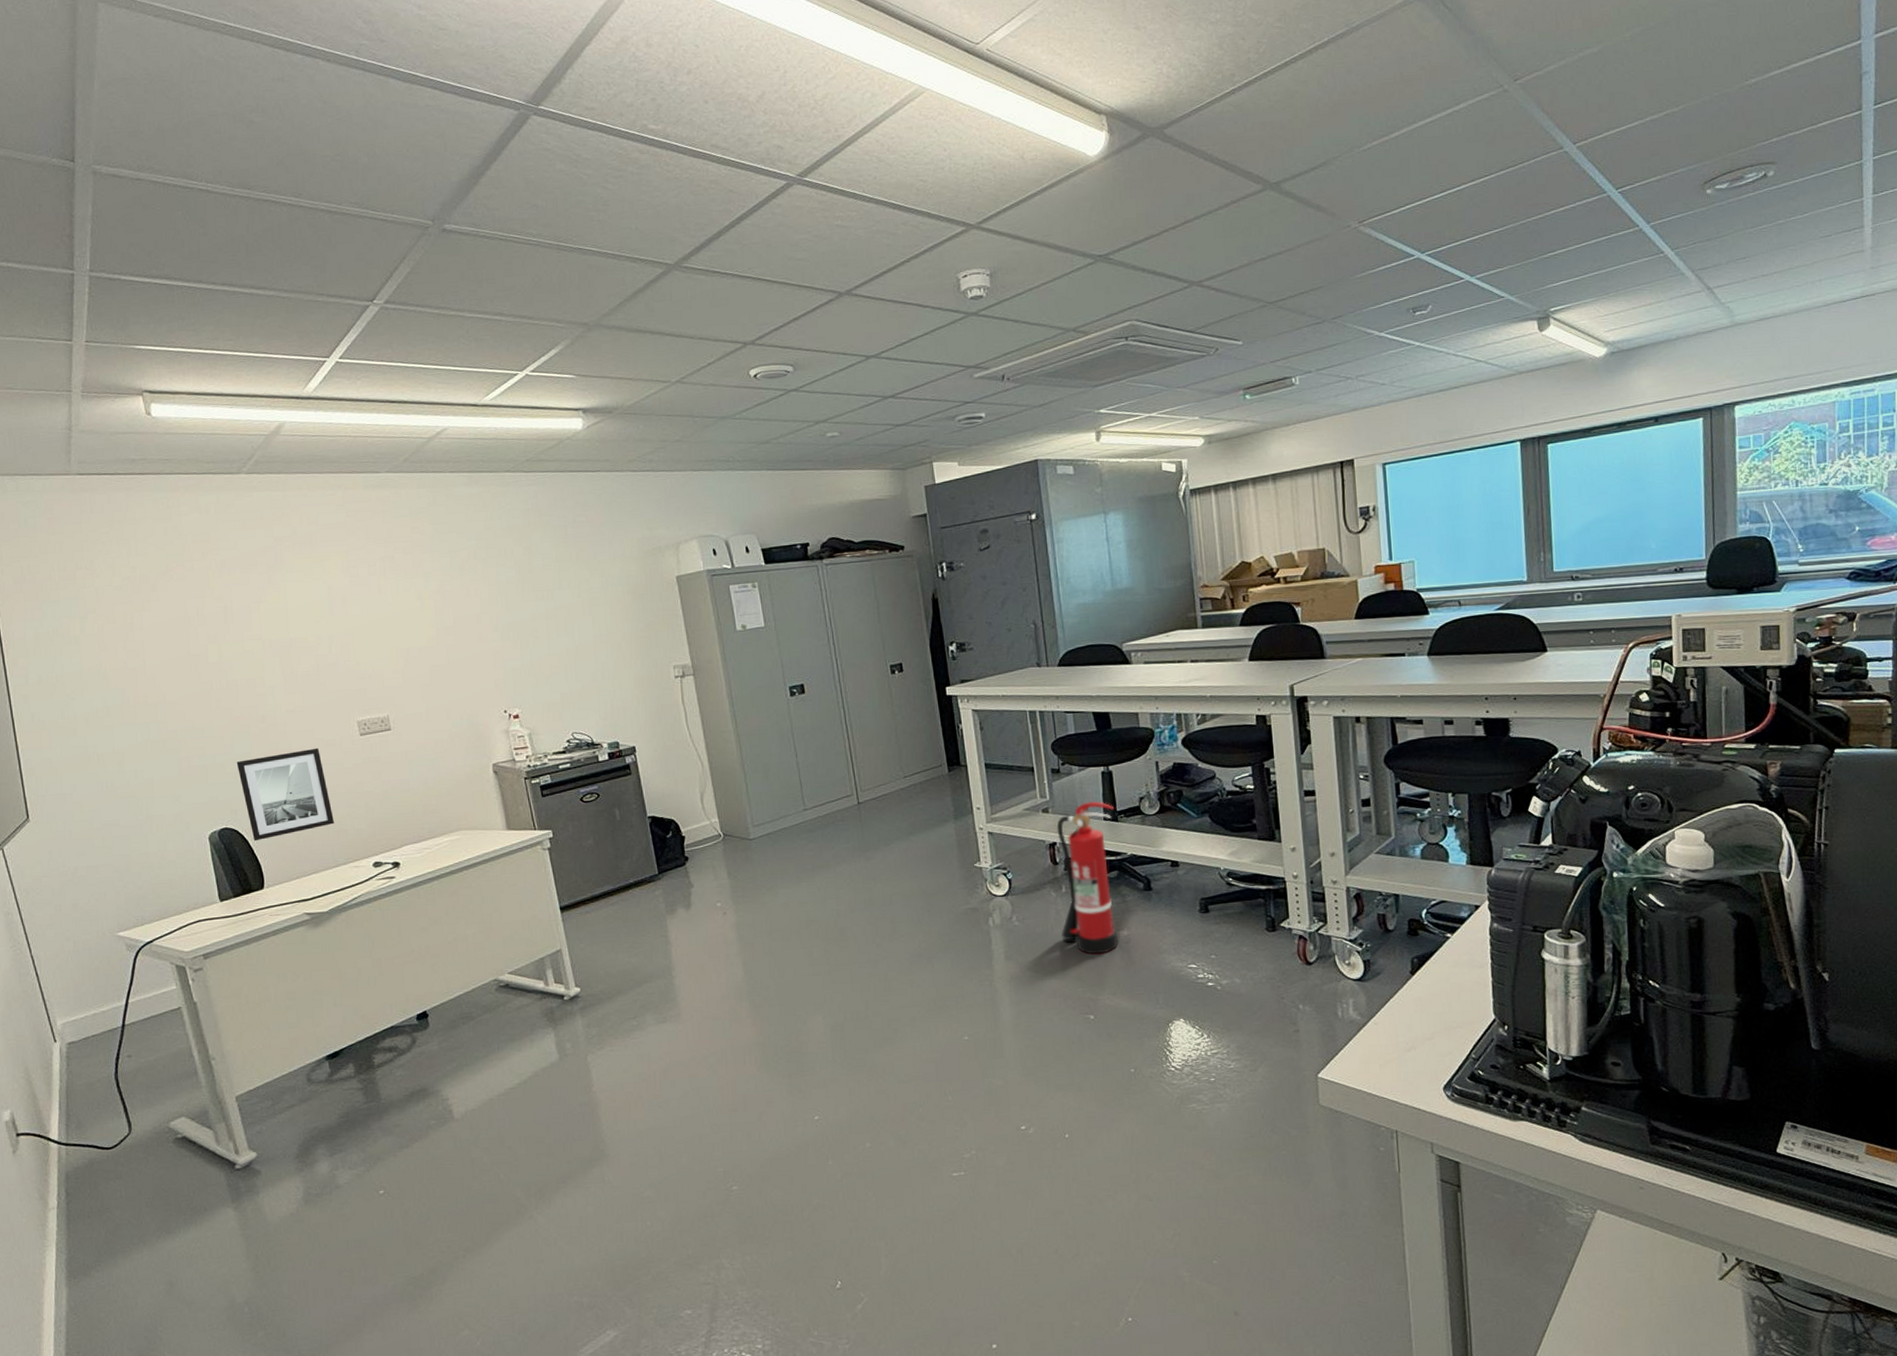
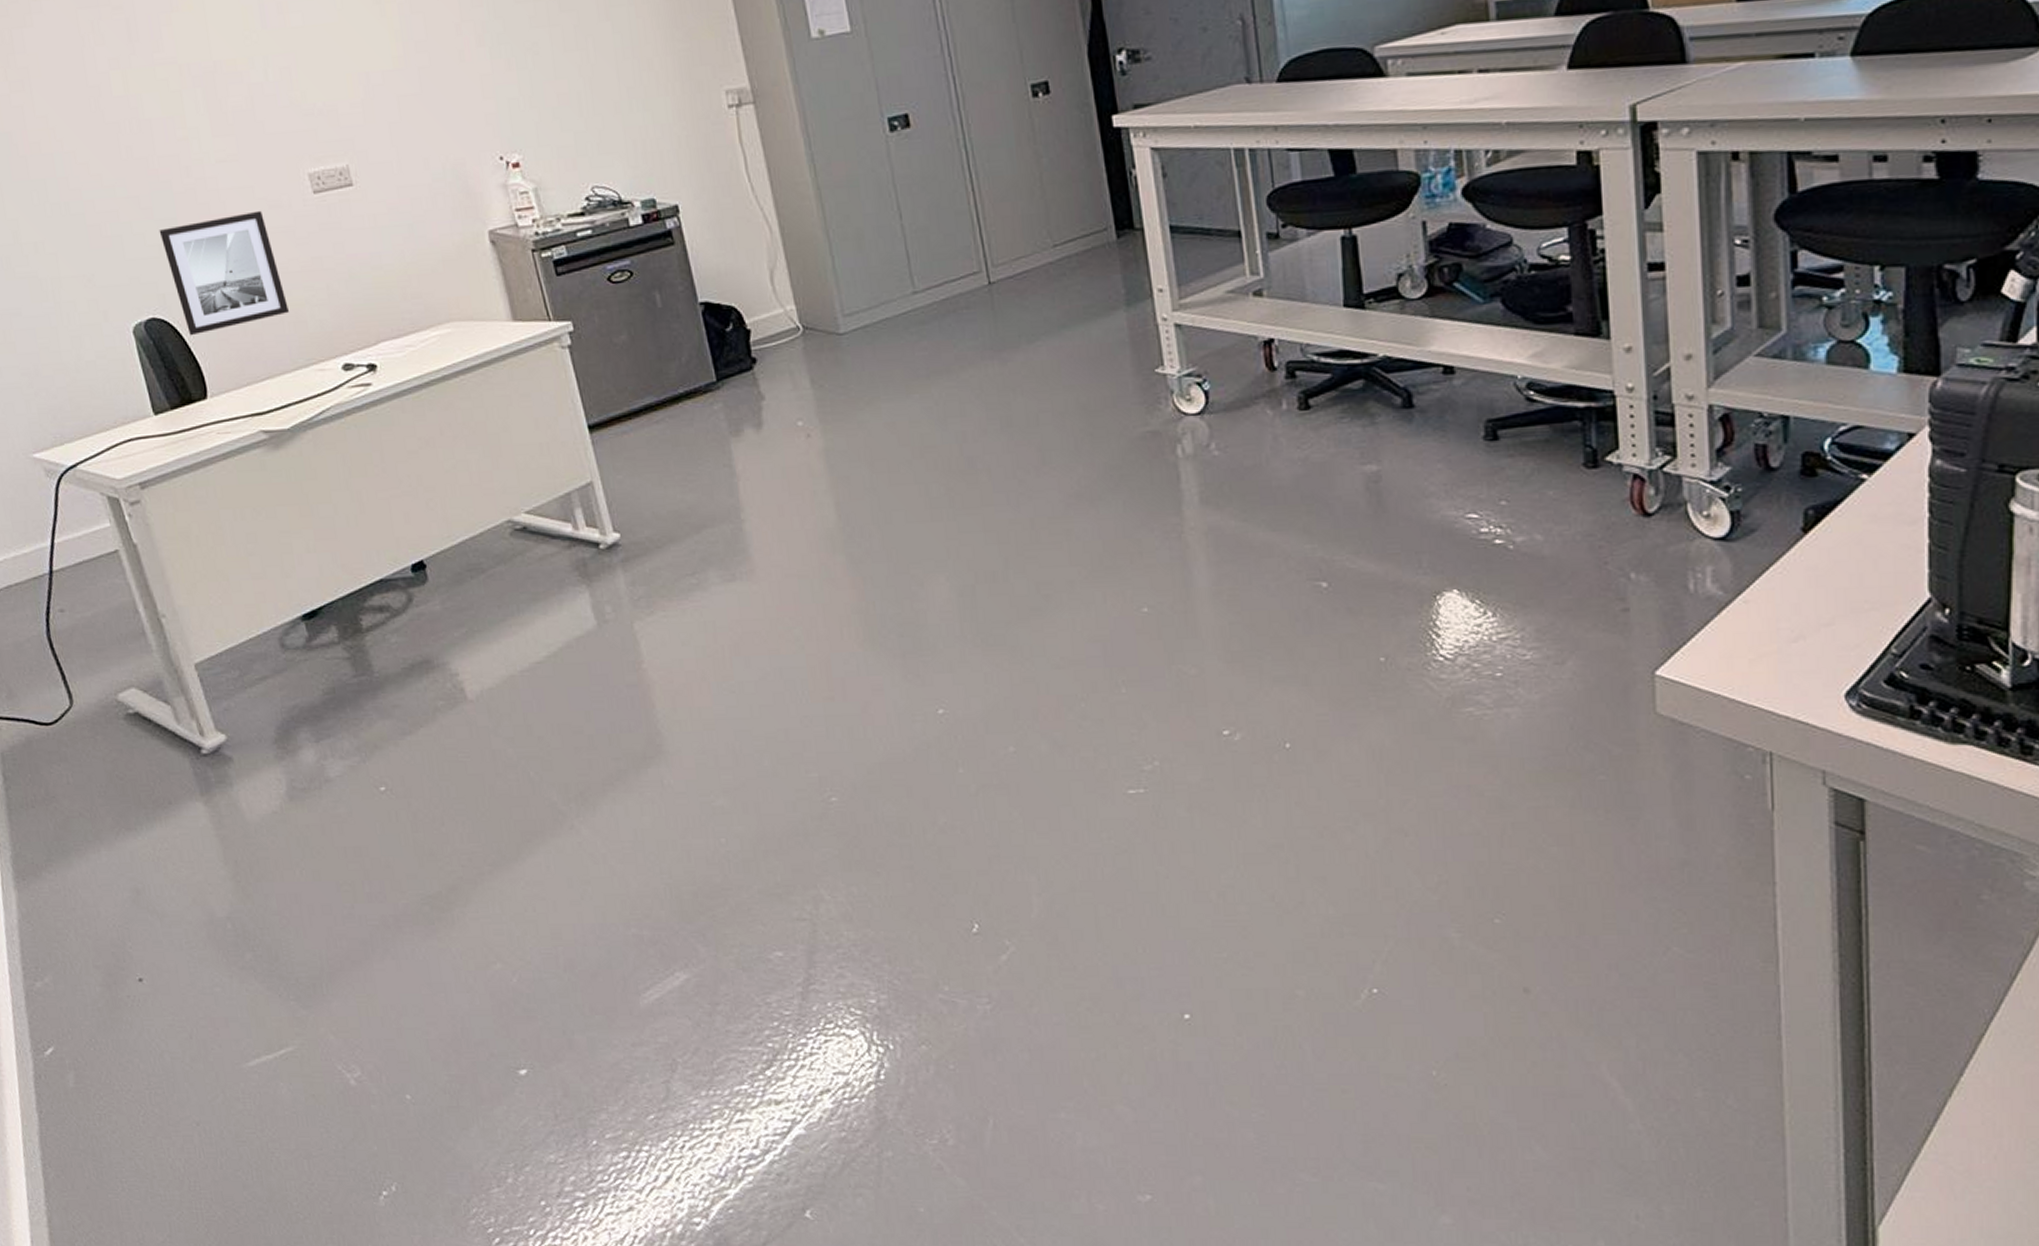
fire extinguisher: present [1056,801,1118,955] -> none [1274,280,1364,498]

